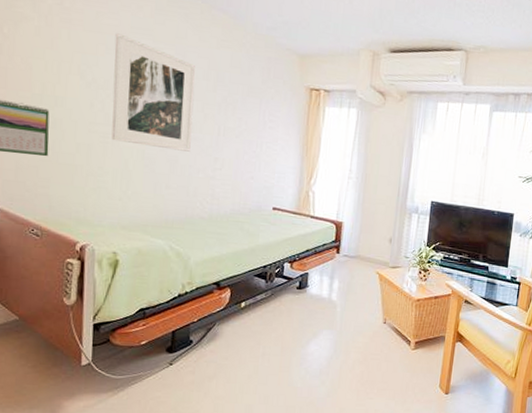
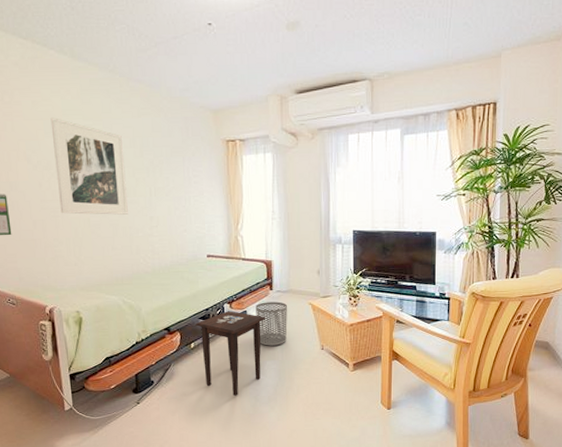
side table: none [249,271,328,367] -> present [195,311,265,397]
waste bin: none [318,265,353,315] -> present [256,301,287,346]

